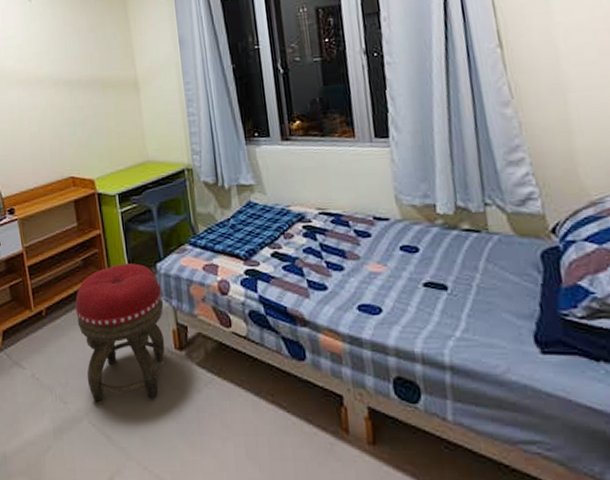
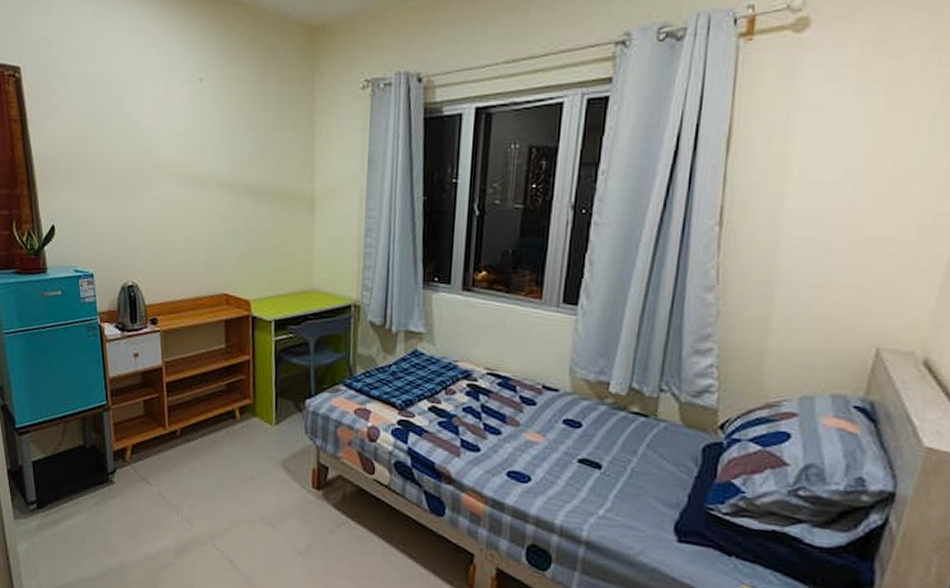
footstool: present [74,263,165,402] -> none [212,394,308,532]

